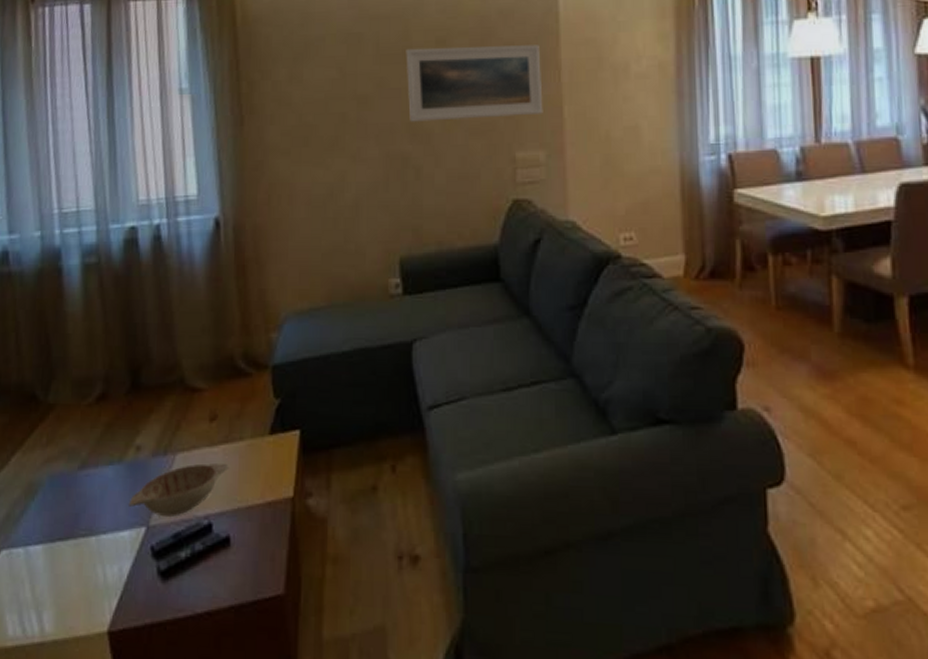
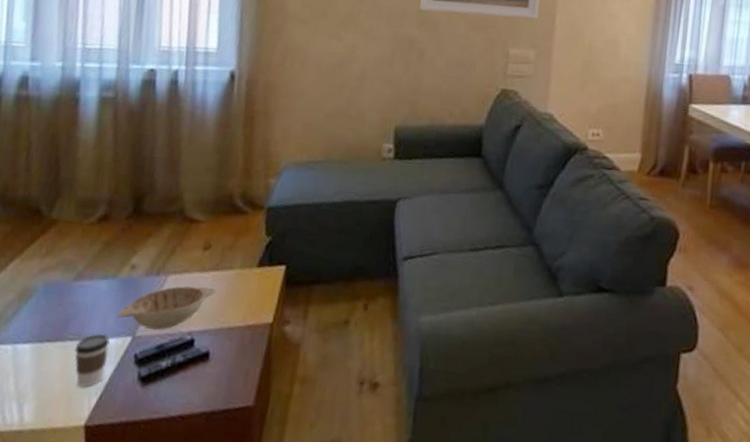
coffee cup: none [88,526,124,589] -> present [74,333,110,388]

